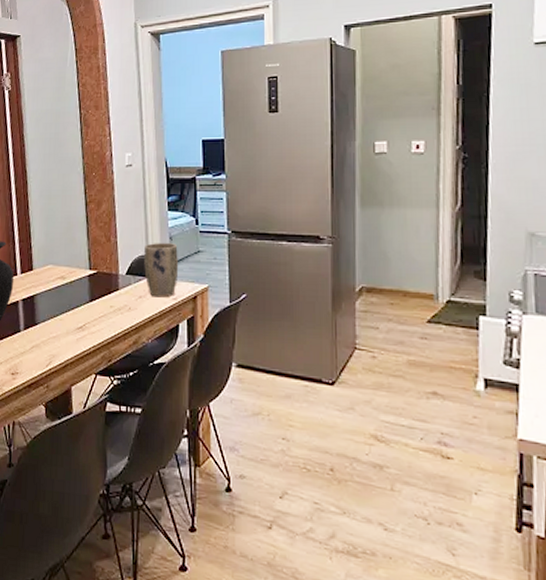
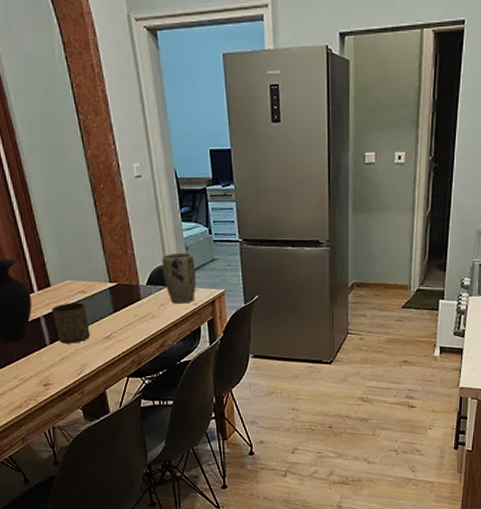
cup: none [30,288,64,331] -> present [51,302,90,344]

